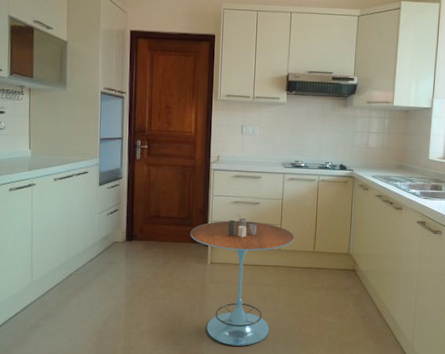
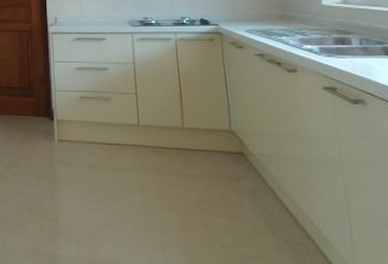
side table: present [190,214,294,346] -> none [33,82,155,249]

